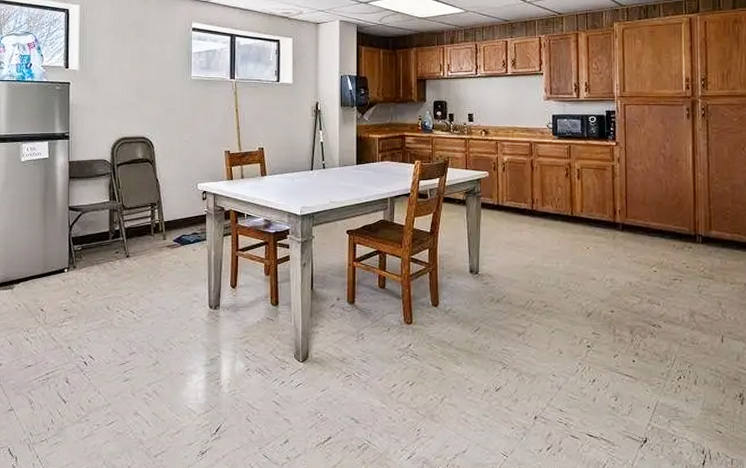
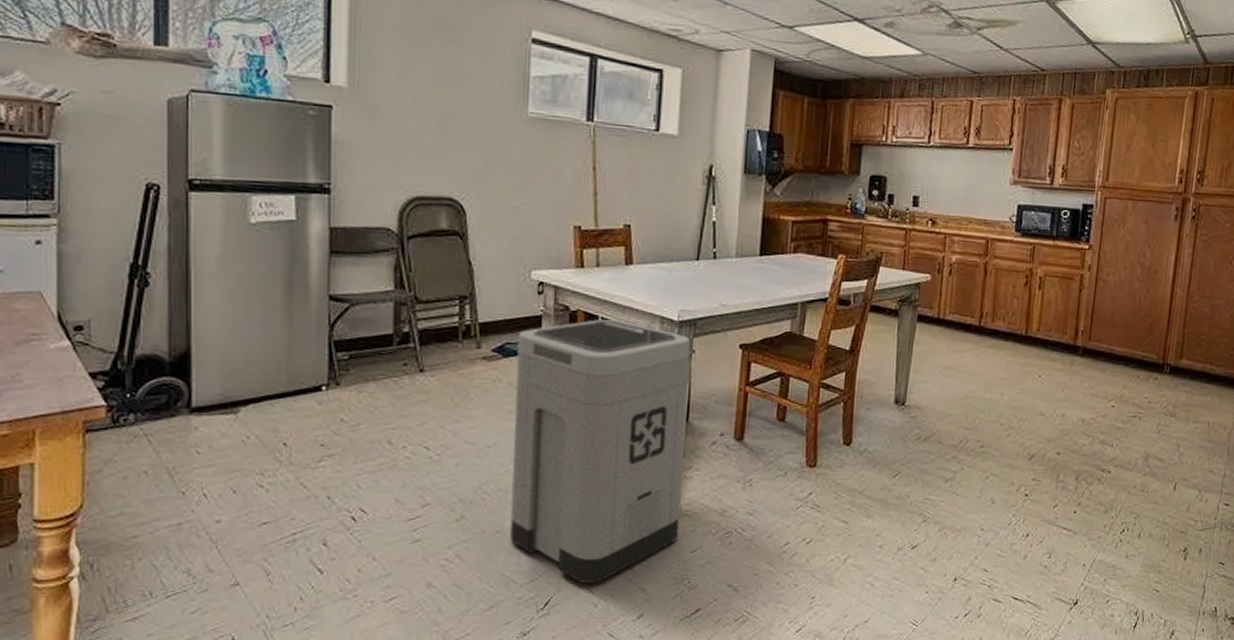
trash can: none [190,215,311,415] -> present [510,319,690,583]

